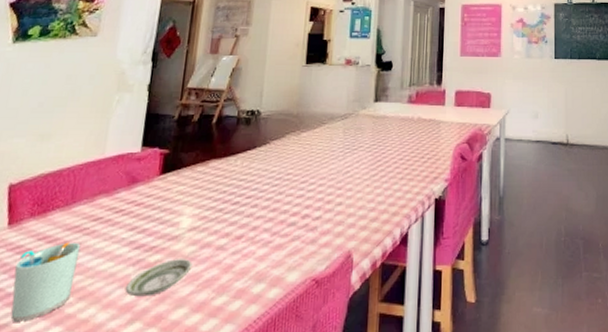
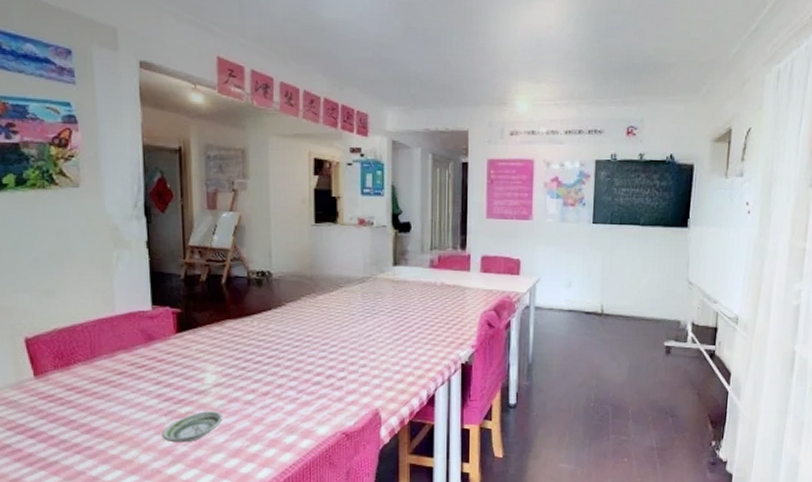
cup: present [10,242,81,323] -> none [52,393,111,461]

